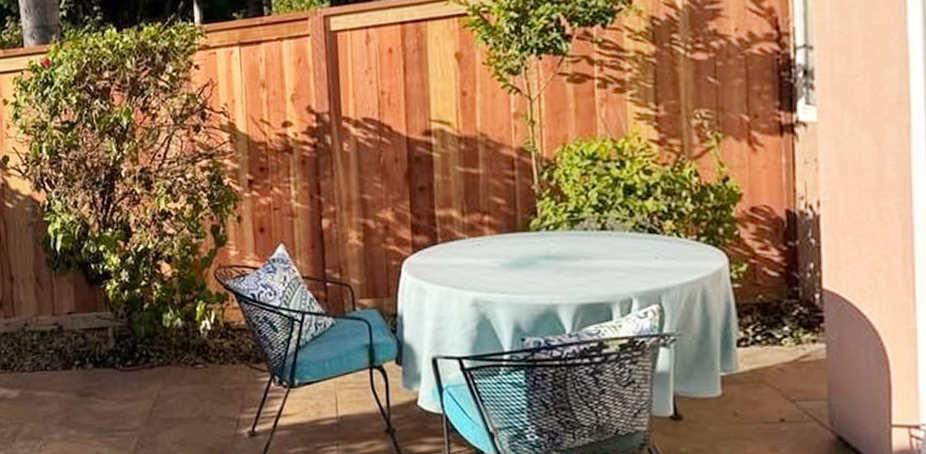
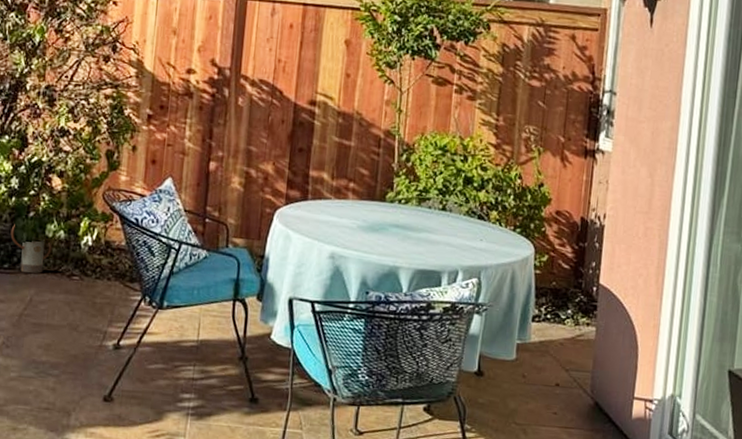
watering can: none [128,319,171,368] -> present [10,224,52,274]

